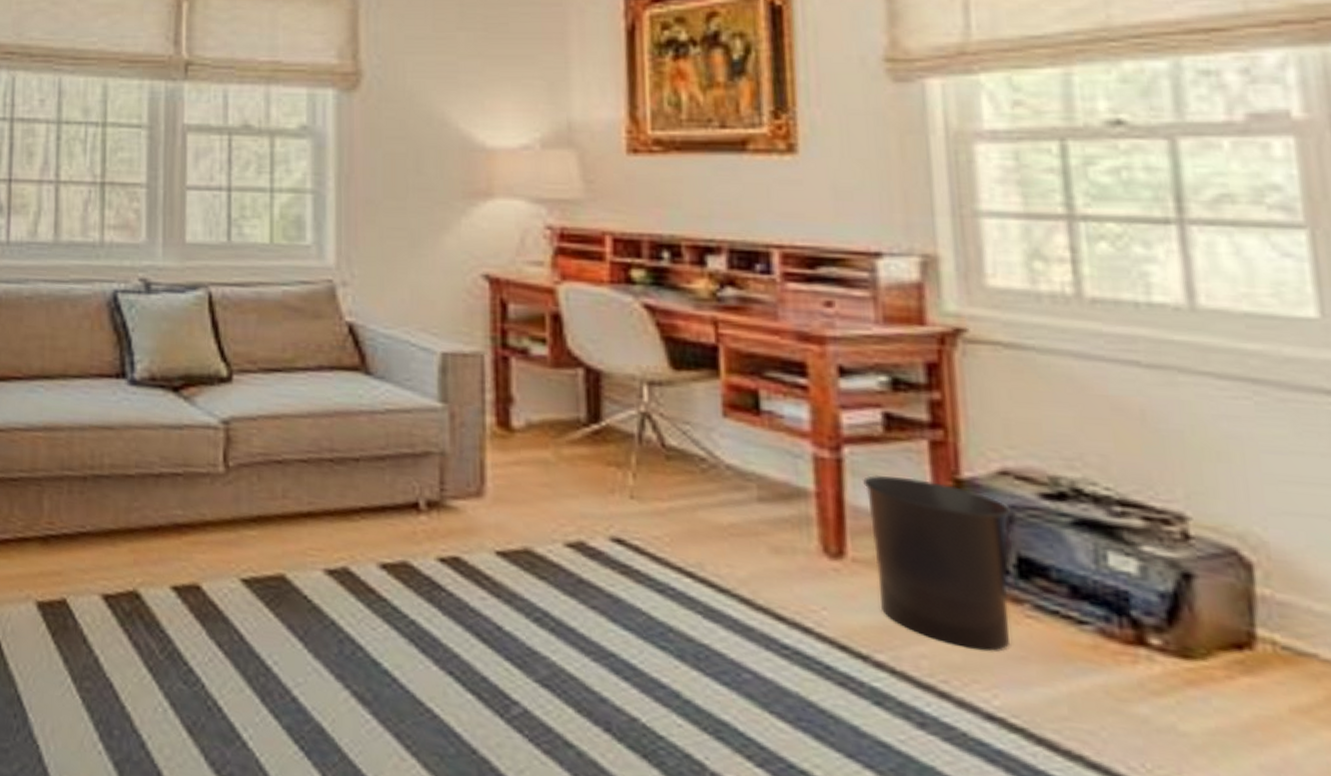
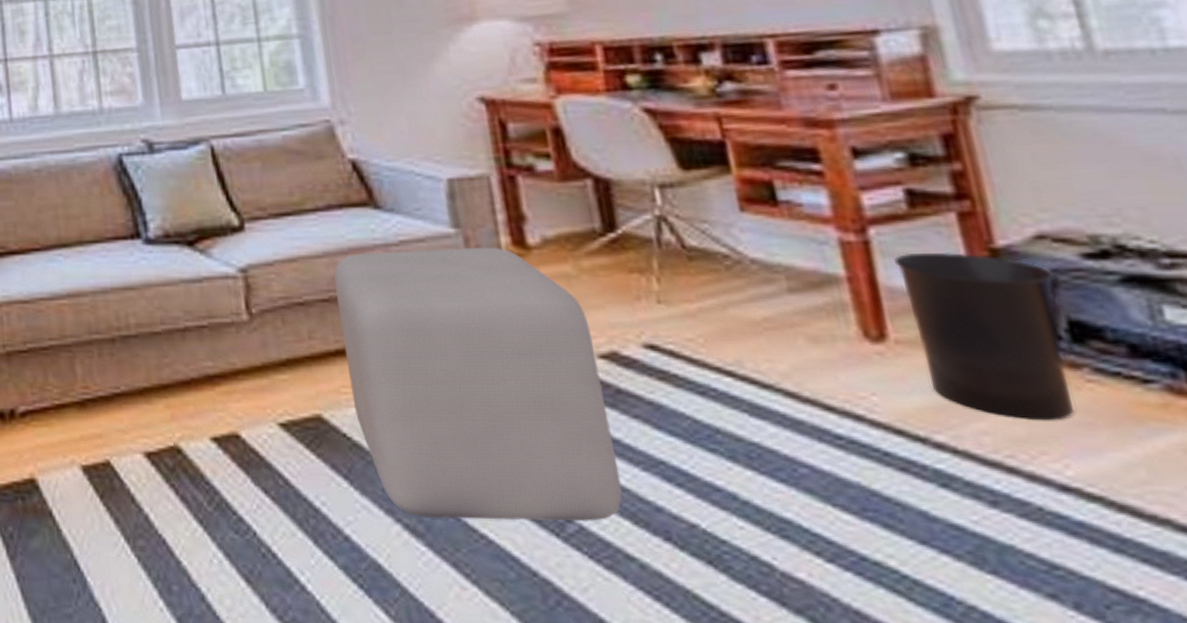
pouf: none [315,417,570,706] -> present [334,247,622,521]

